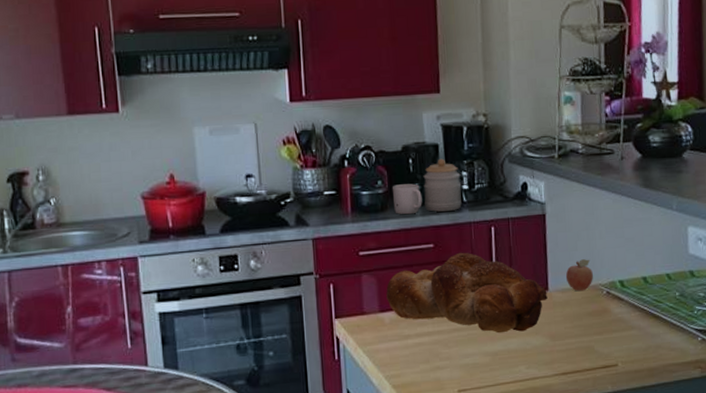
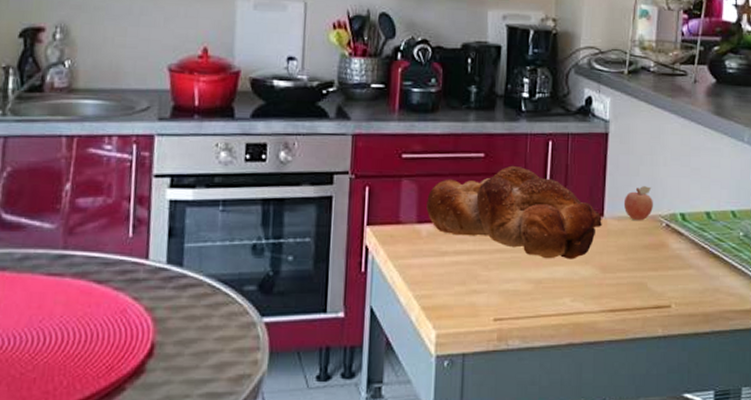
mug: present [392,183,422,215] -> none [445,84,478,119]
jar: present [423,158,462,212] -> none [480,61,522,119]

